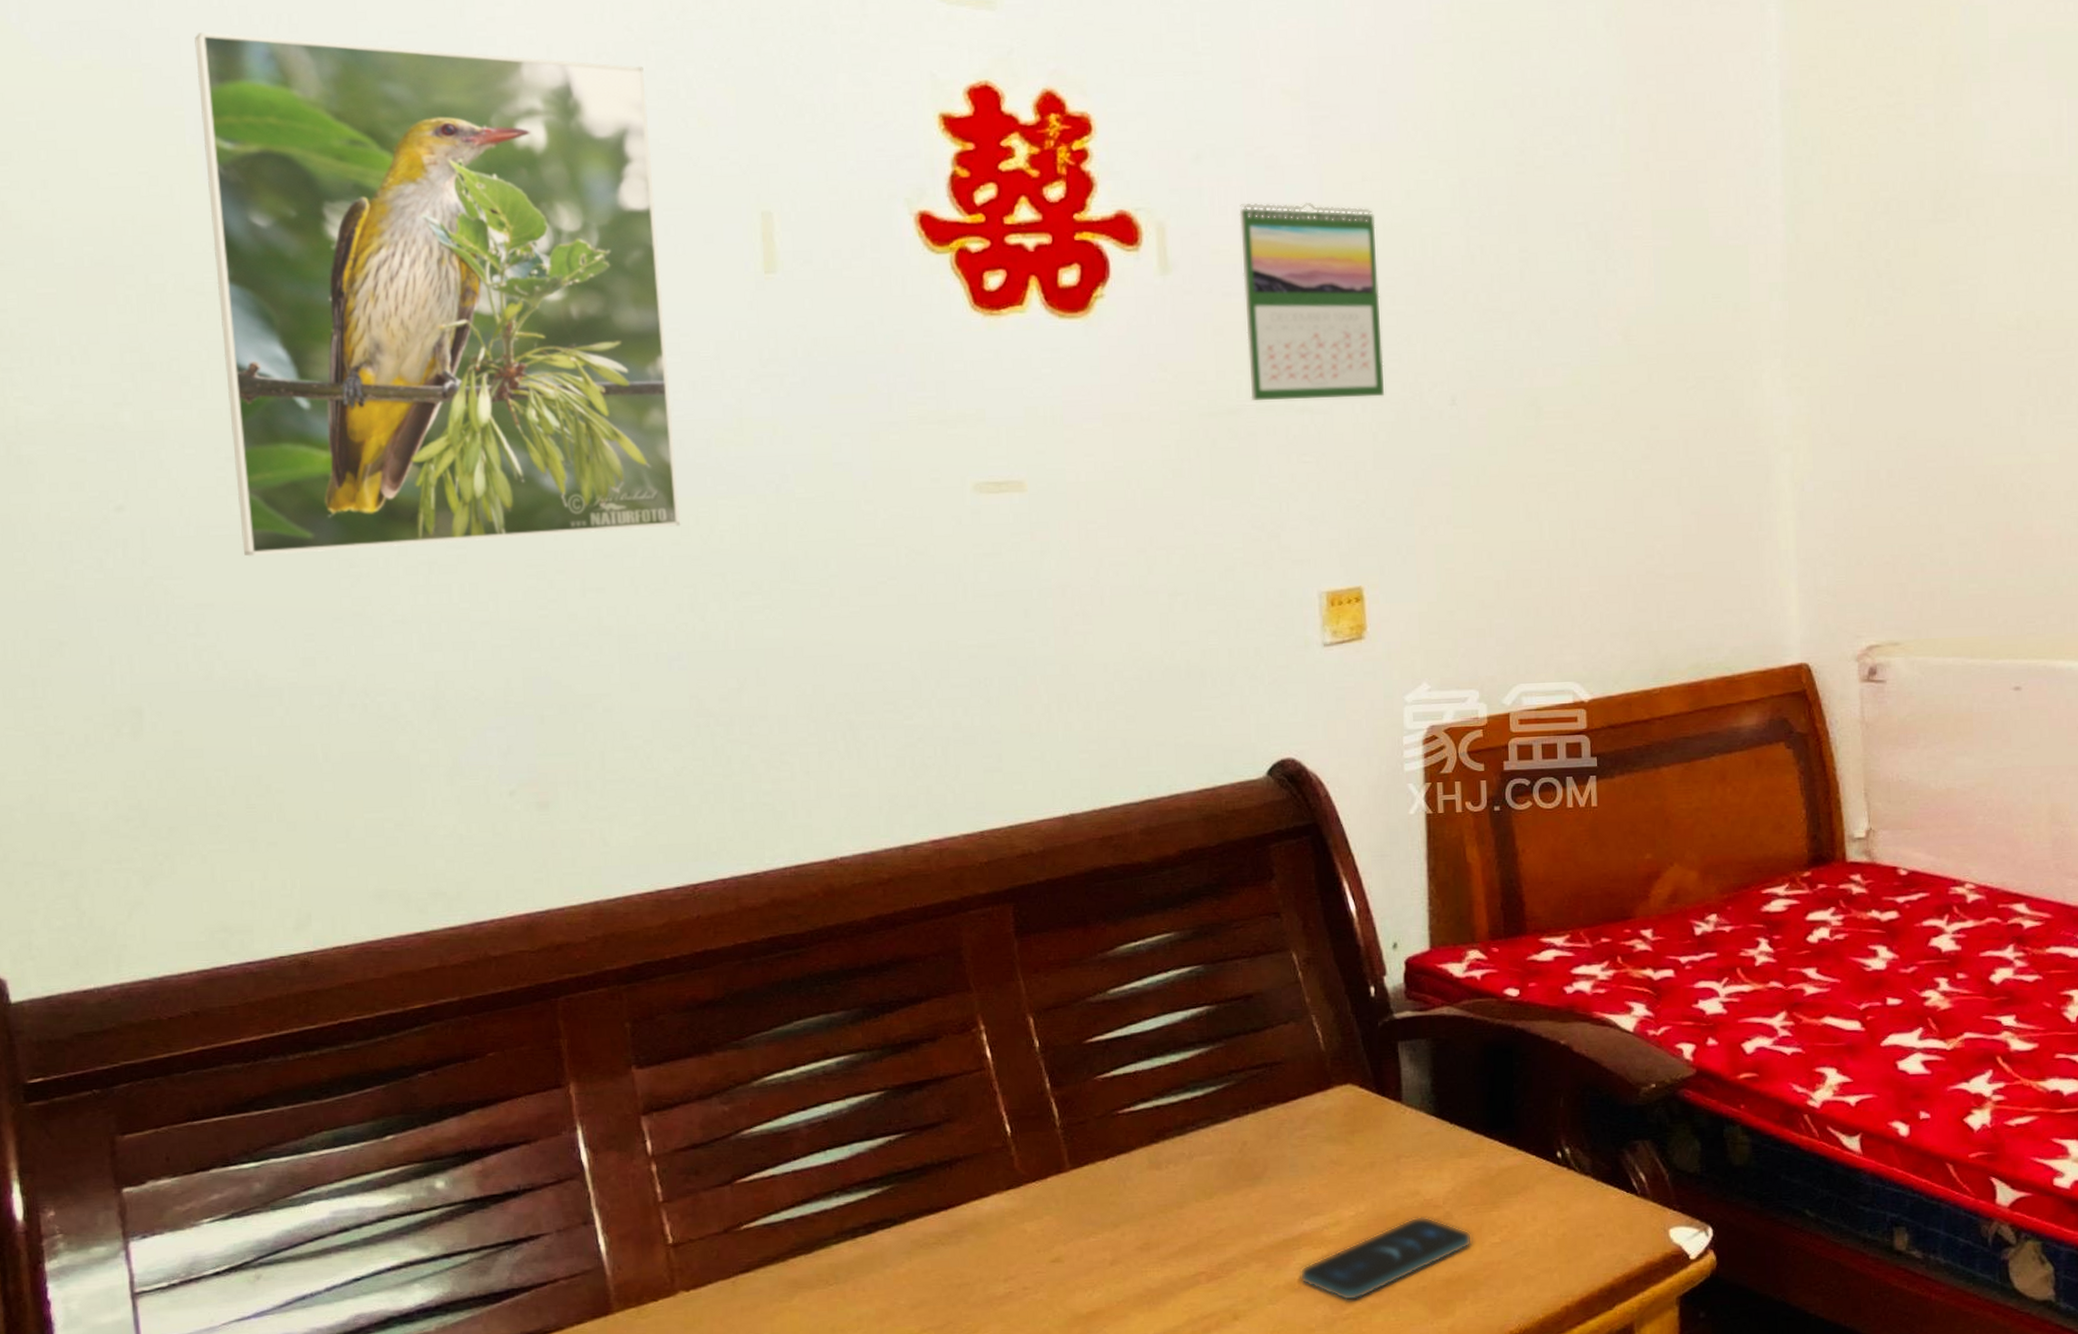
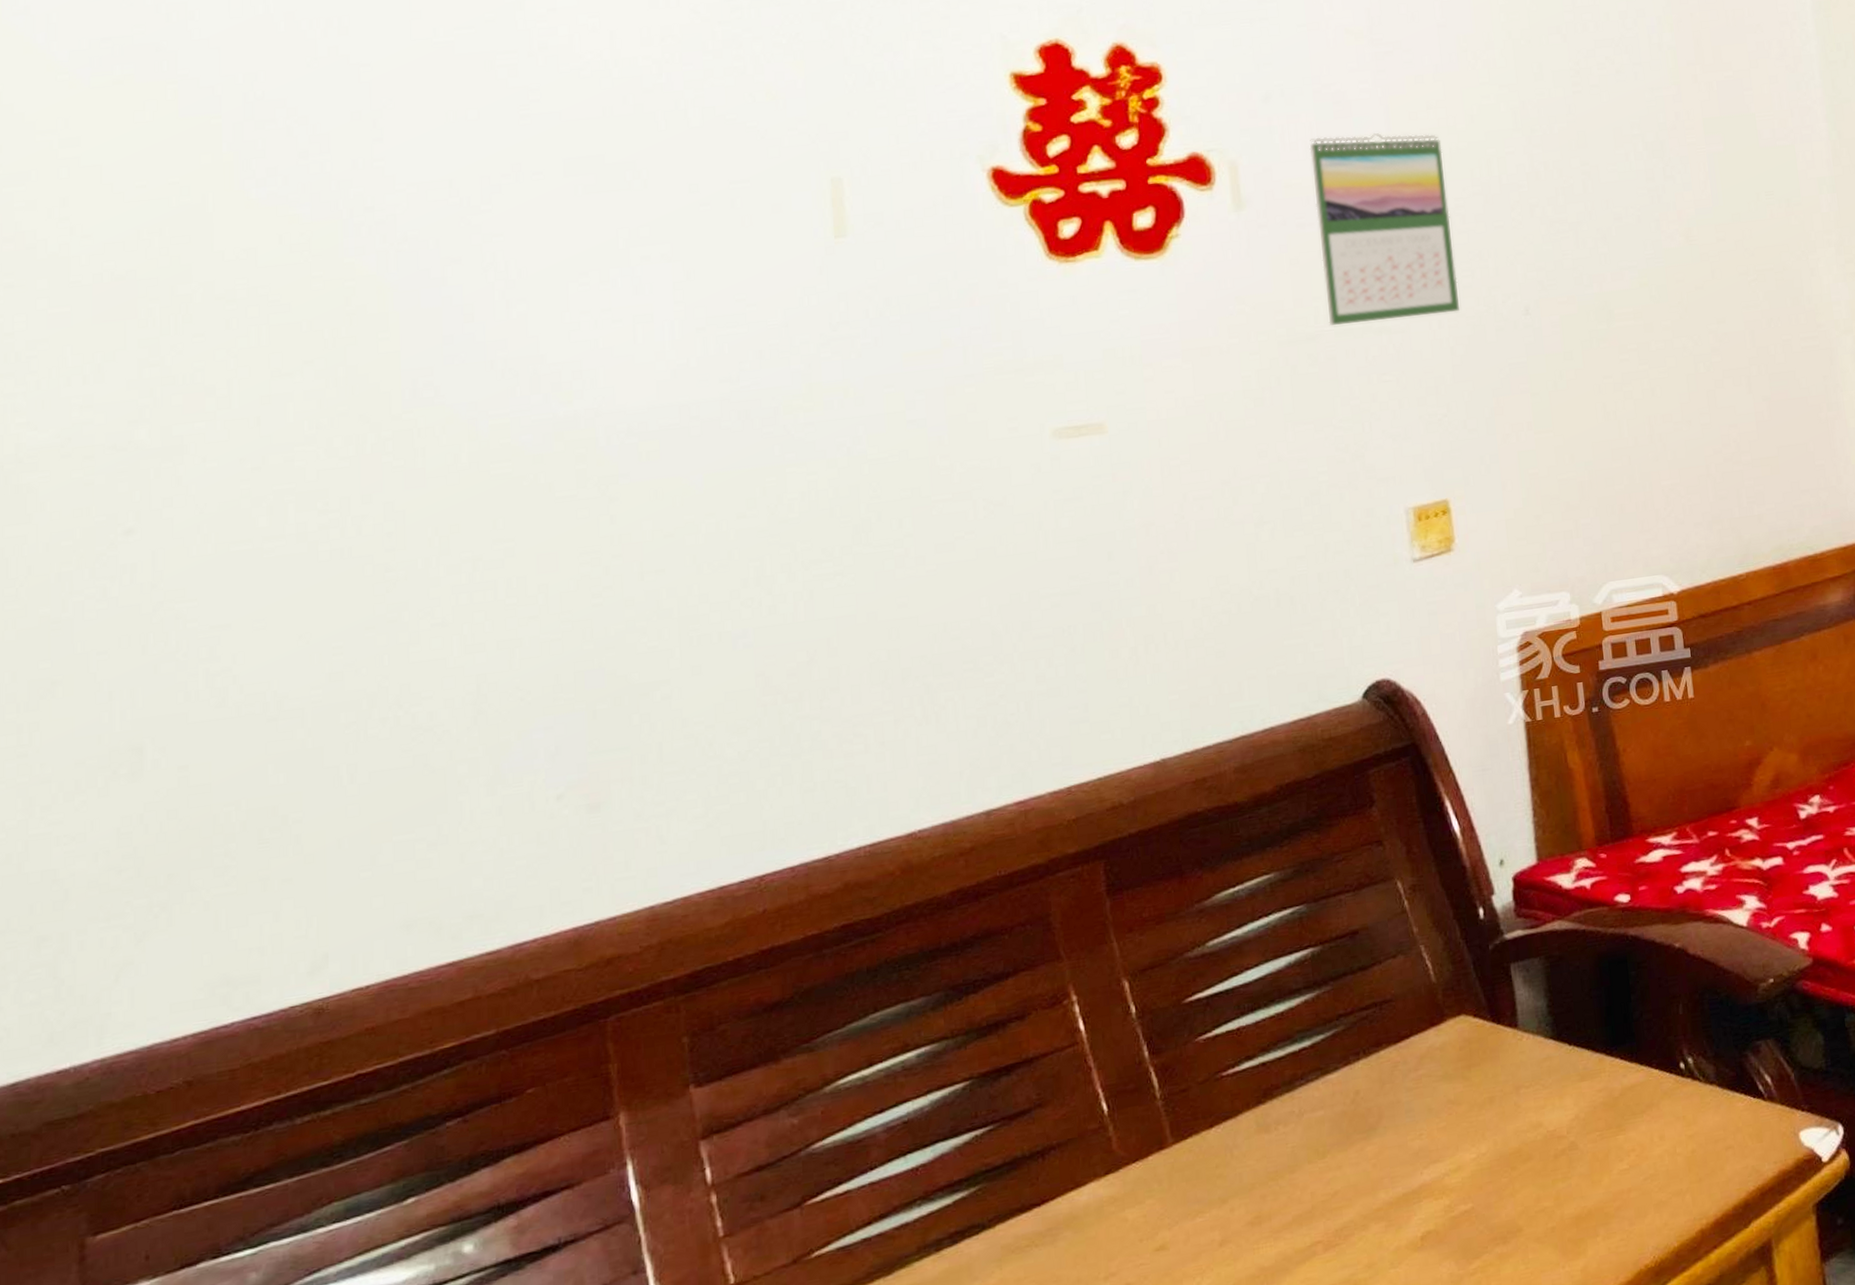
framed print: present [194,31,681,557] -> none [237,39,747,570]
smartphone: present [1300,1216,1473,1301] -> none [1422,1149,1600,1254]

